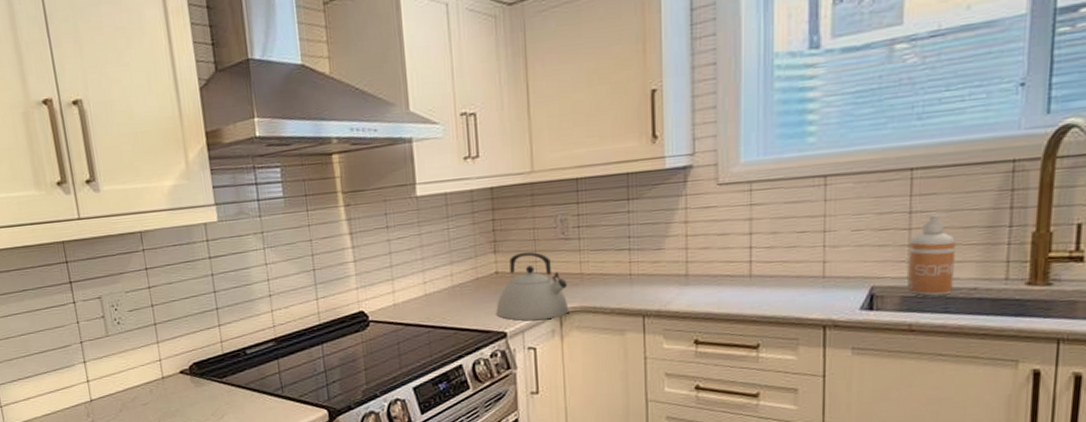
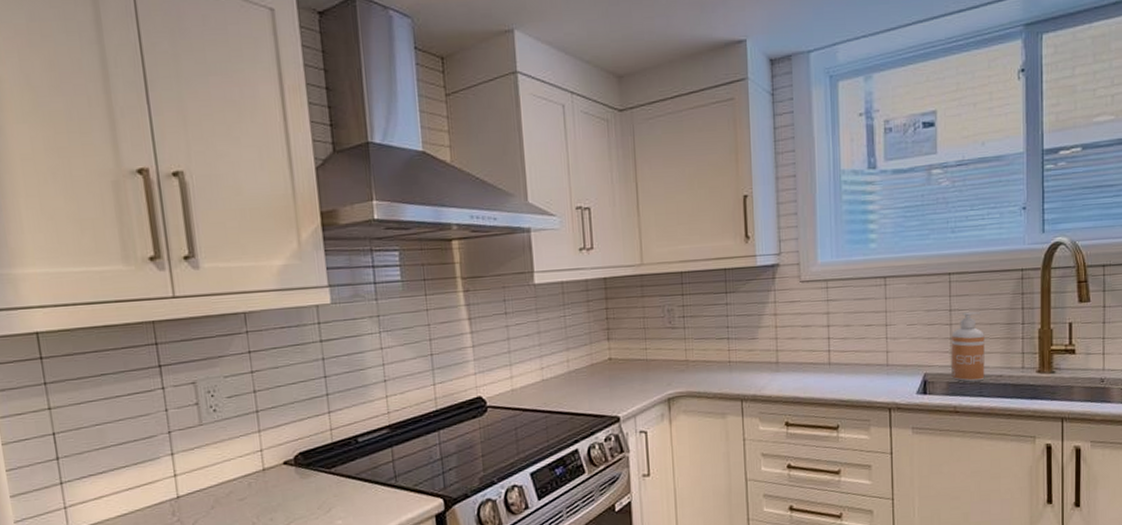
kettle: present [496,251,569,321] -> none [610,339,677,406]

